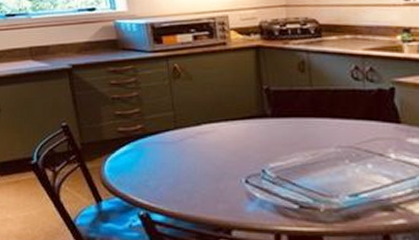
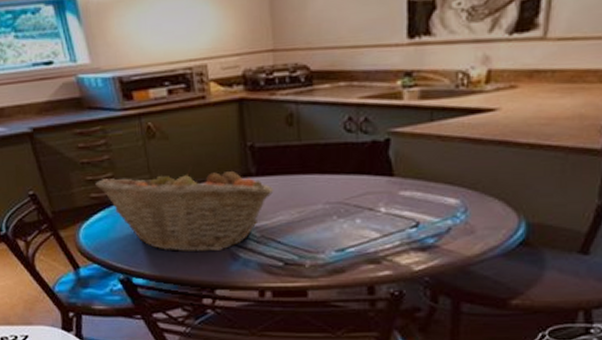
fruit basket: none [123,104,289,191] -> present [95,165,274,253]

